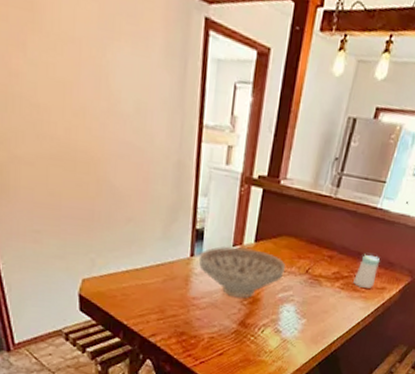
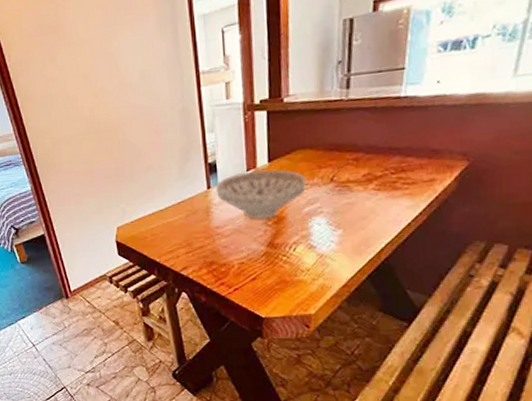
salt shaker: present [353,253,381,289] -> none [390,146,420,186]

